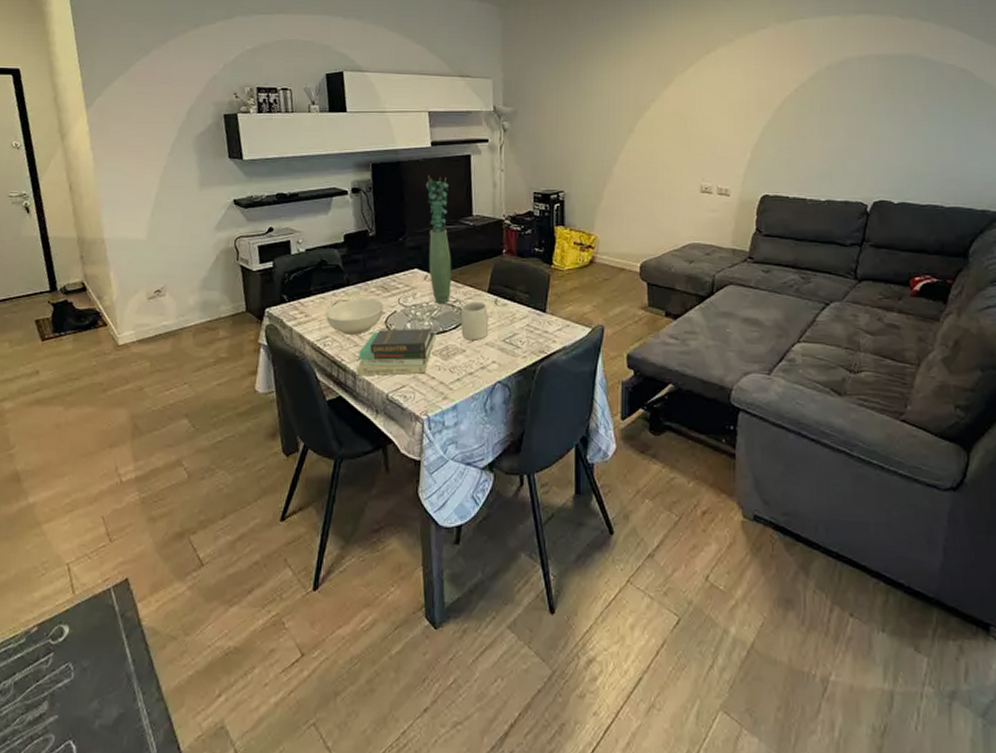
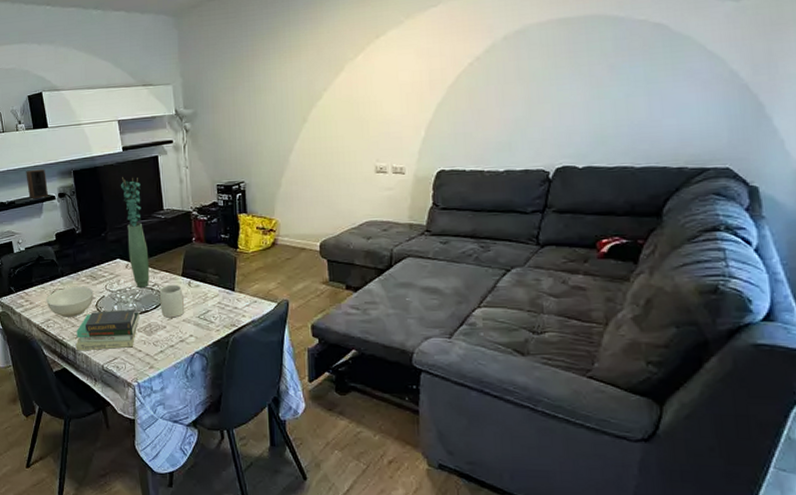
speaker: none [314,158,340,192] -> present [26,169,48,198]

